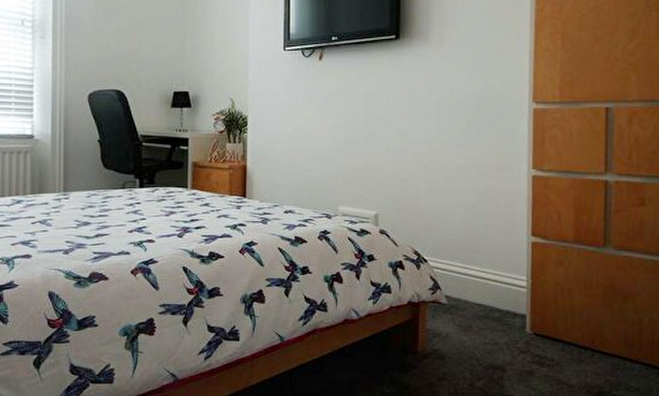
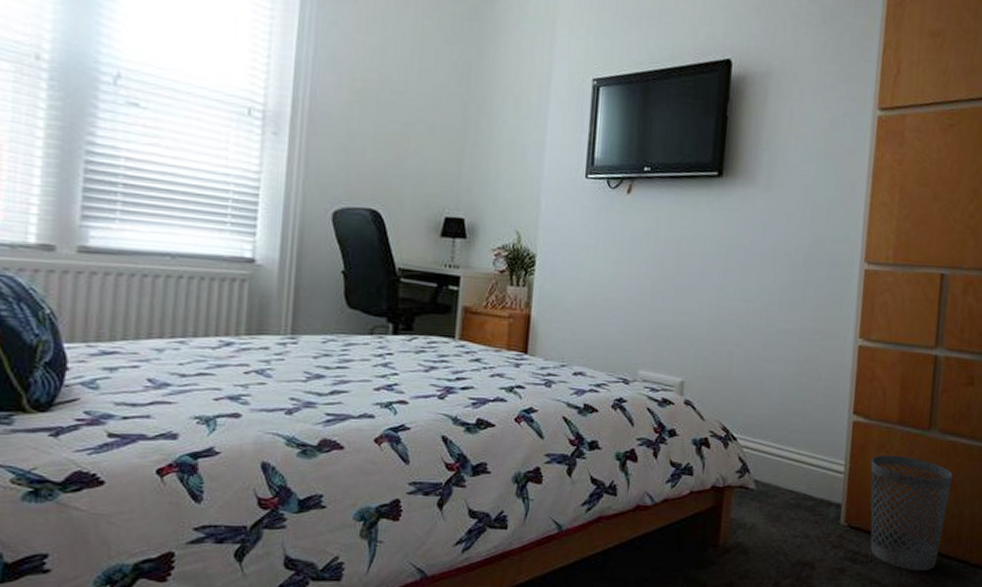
wastebasket: none [551,270,630,373] -> present [870,454,953,571]

